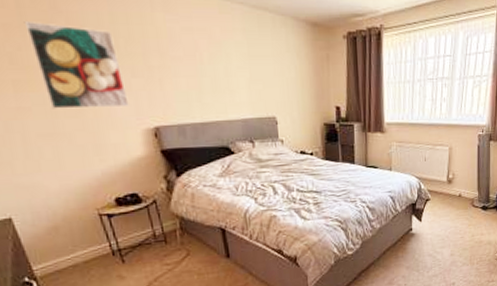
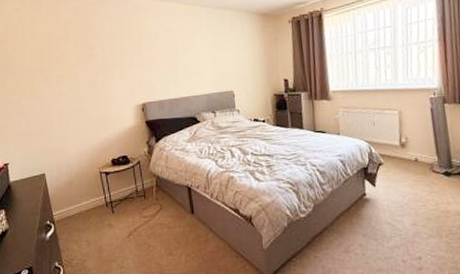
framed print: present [24,22,129,109] -> none [68,36,126,94]

